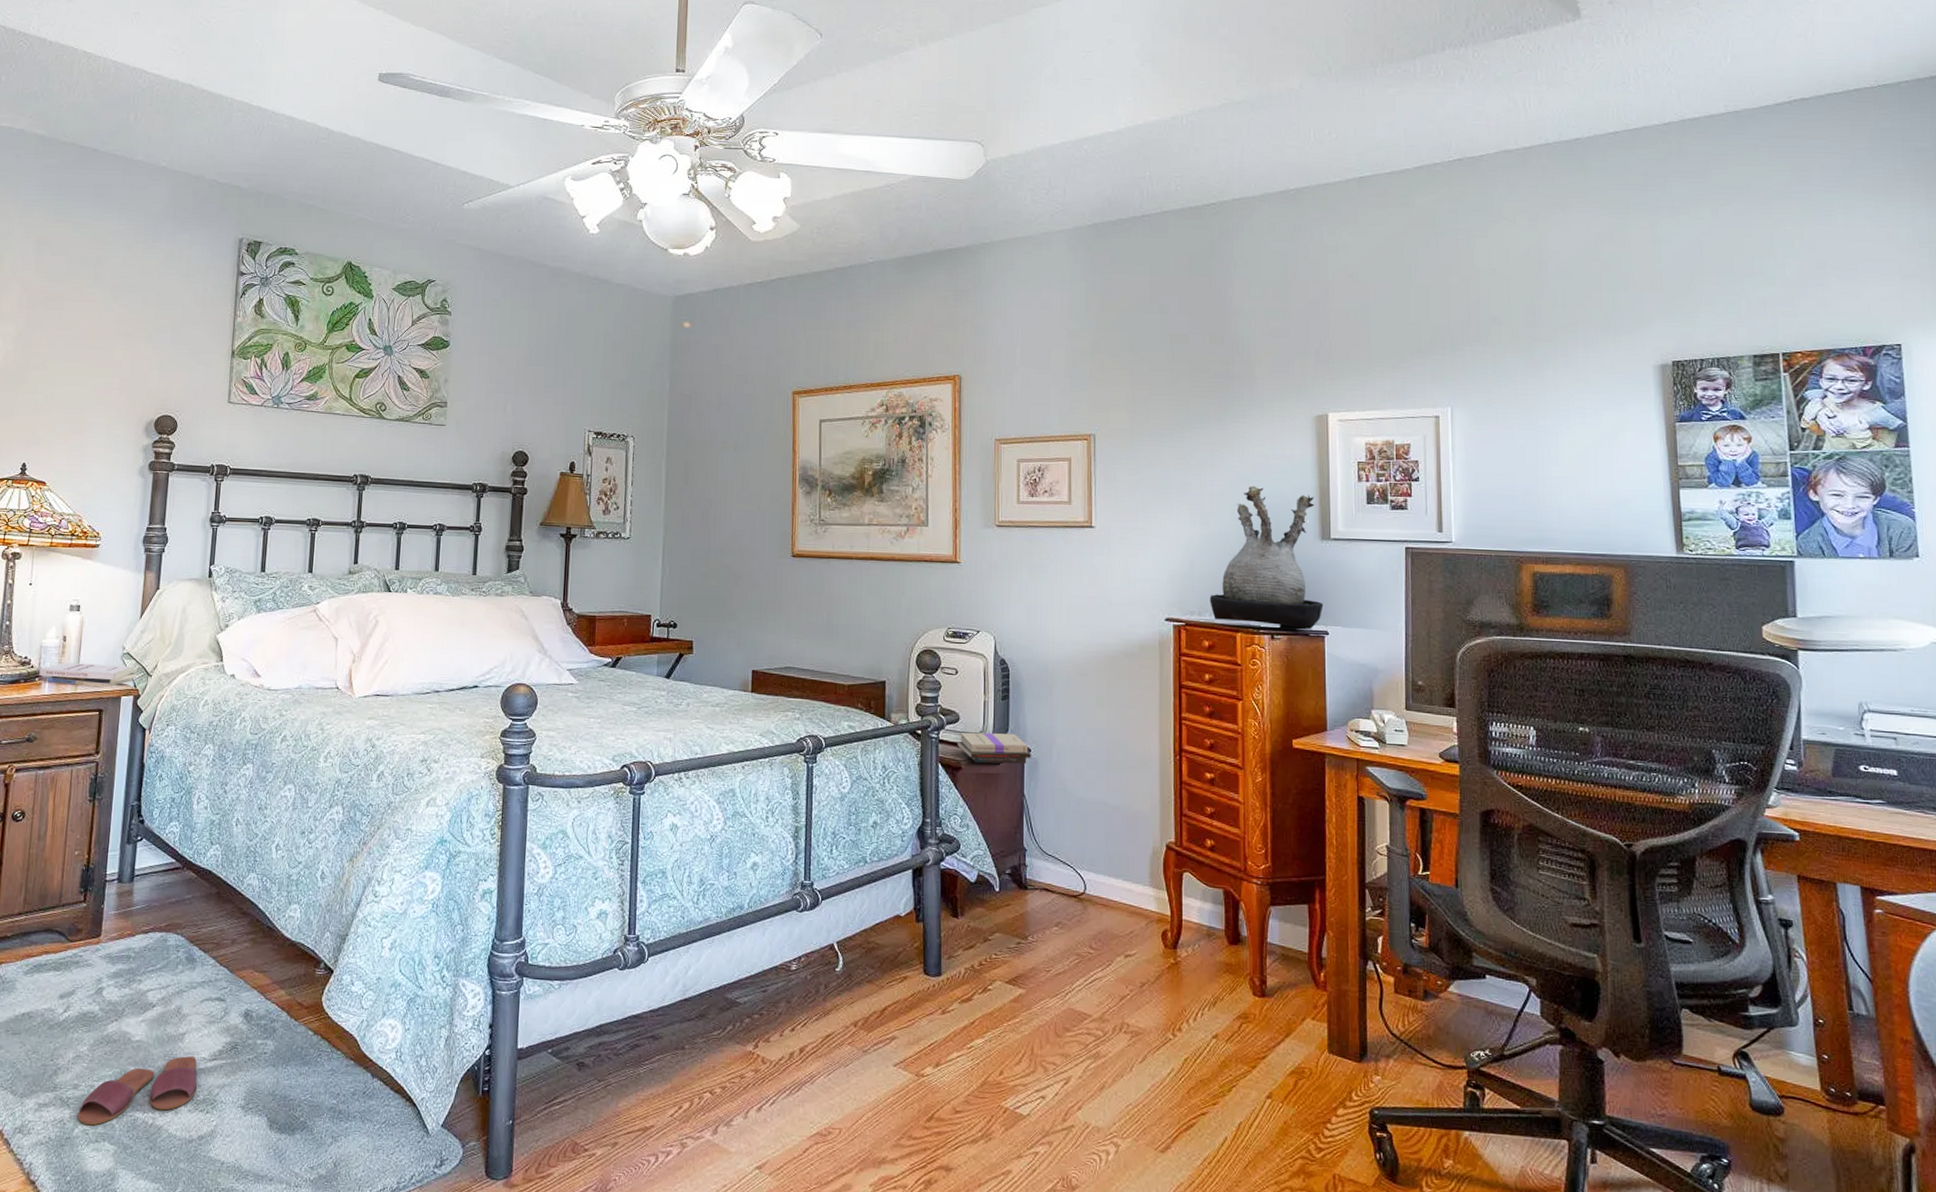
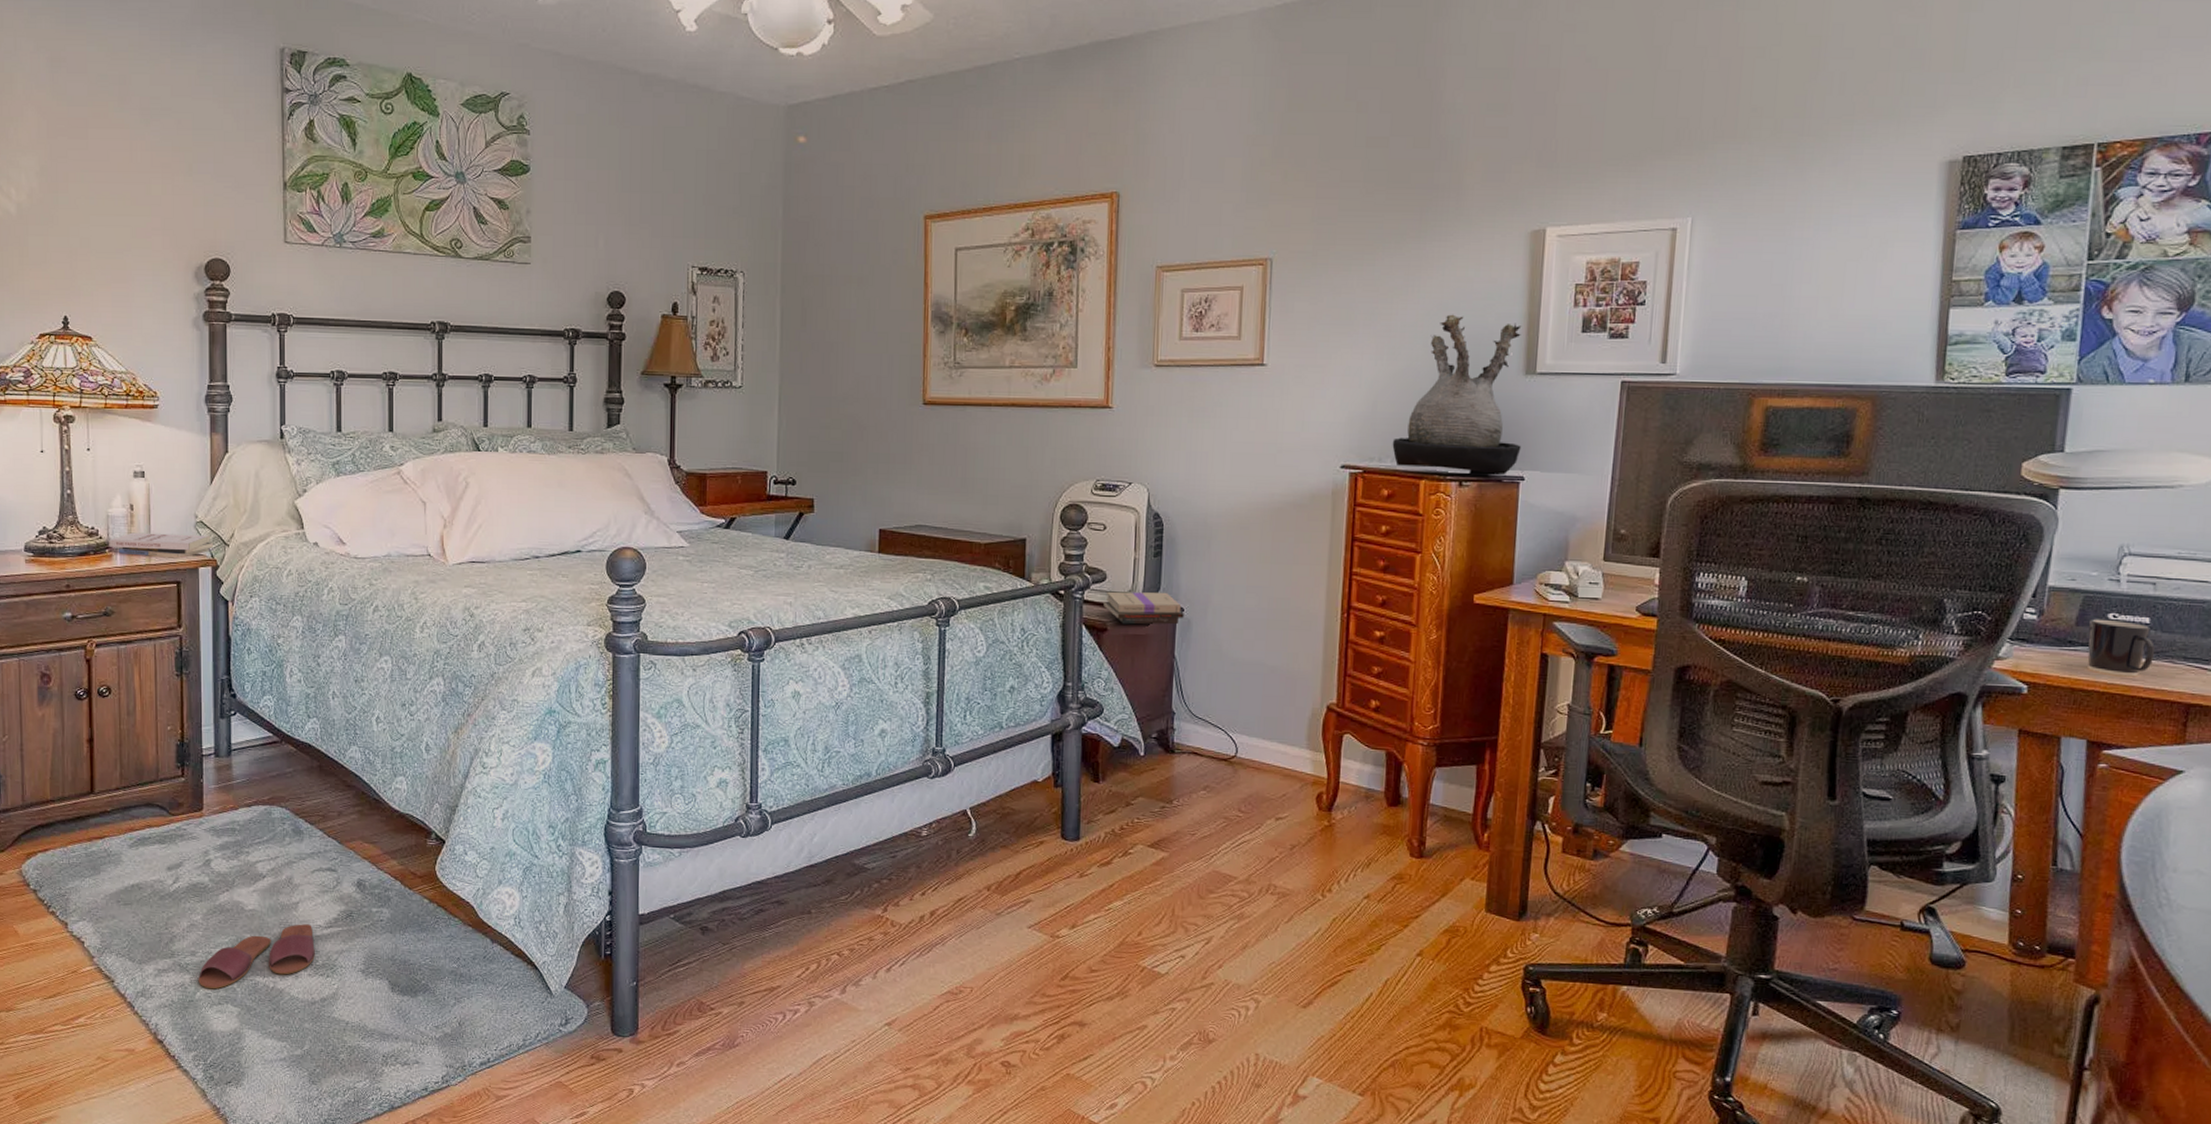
mug: none [1843,770,1907,826] -> present [2087,618,2156,677]

